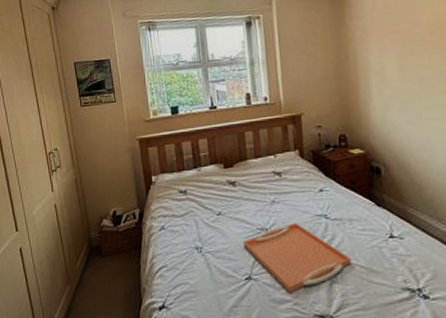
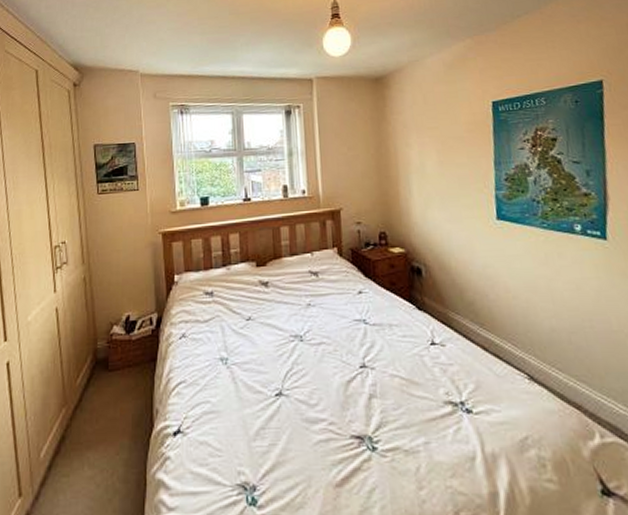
serving tray: present [244,223,352,293] -> none [275,329,392,410]

